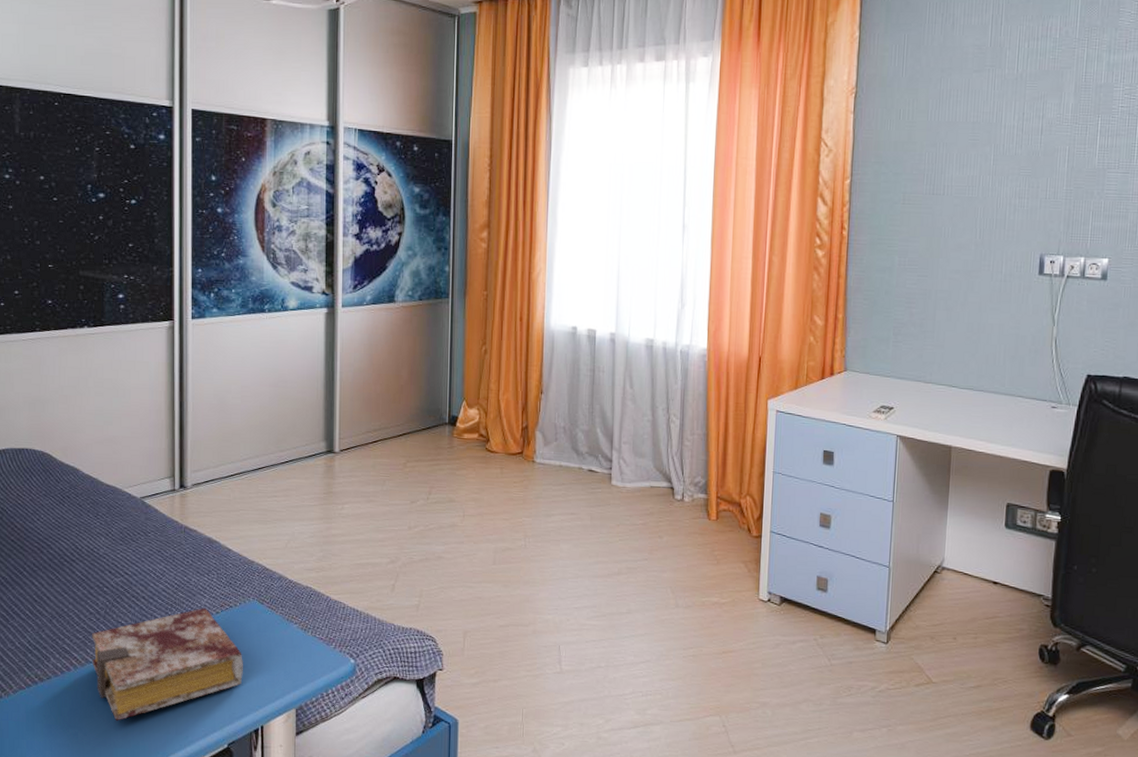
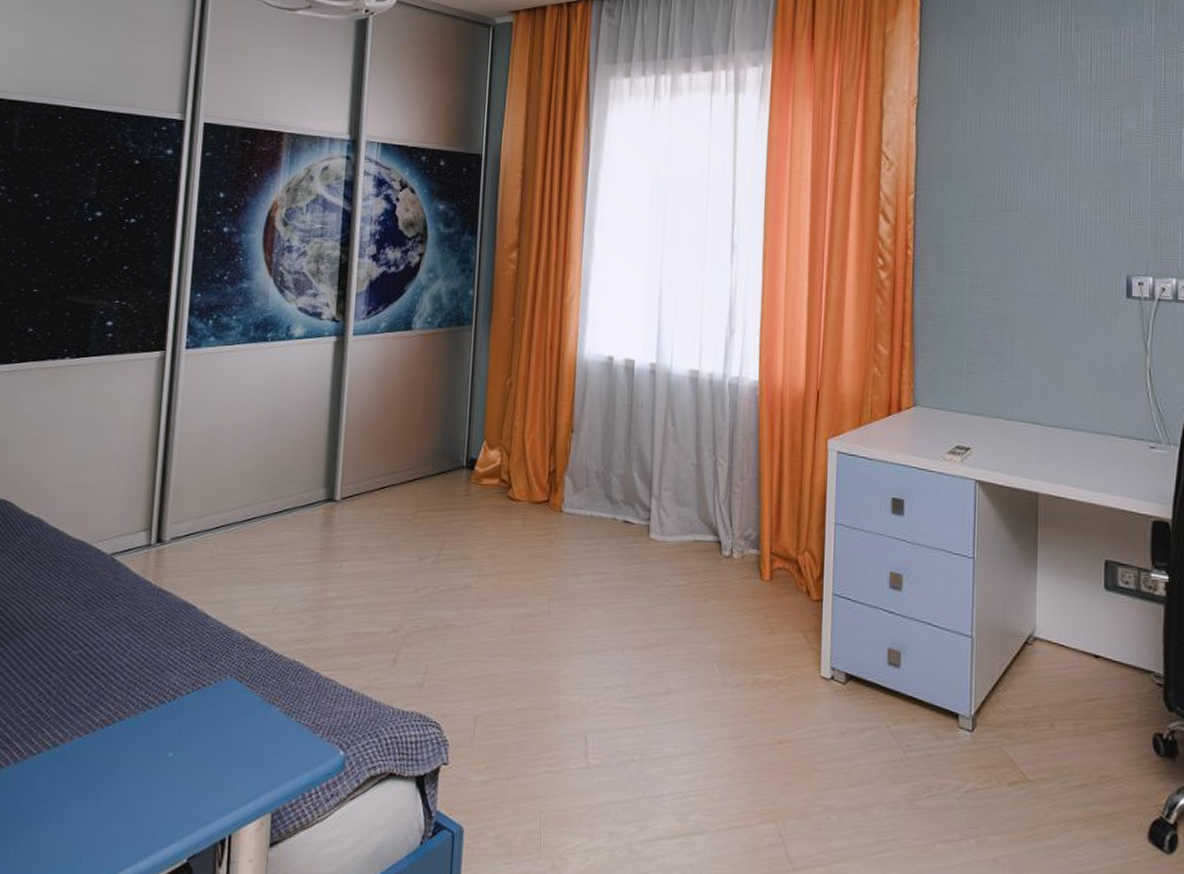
book: present [92,607,243,721] -> none [36,686,214,829]

